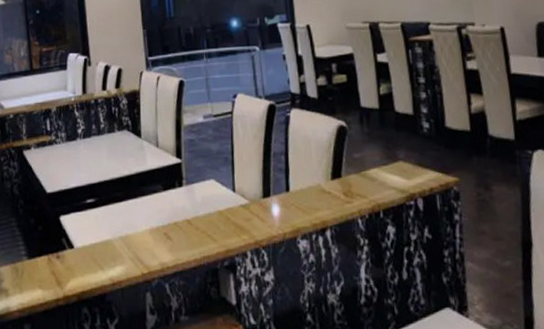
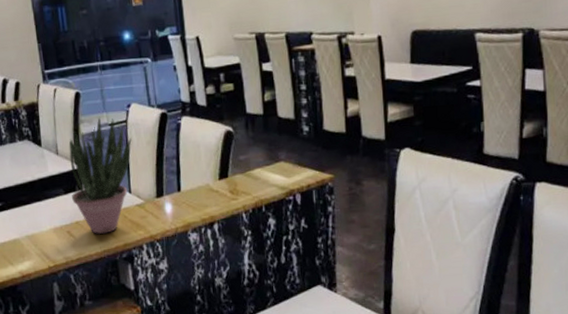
potted plant: none [170,108,237,237] -> present [69,117,132,234]

